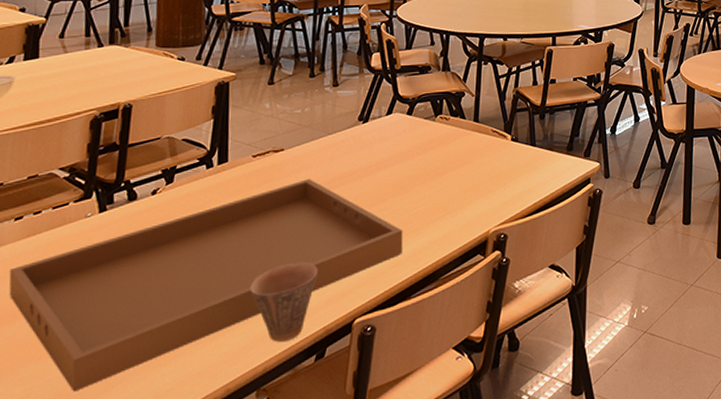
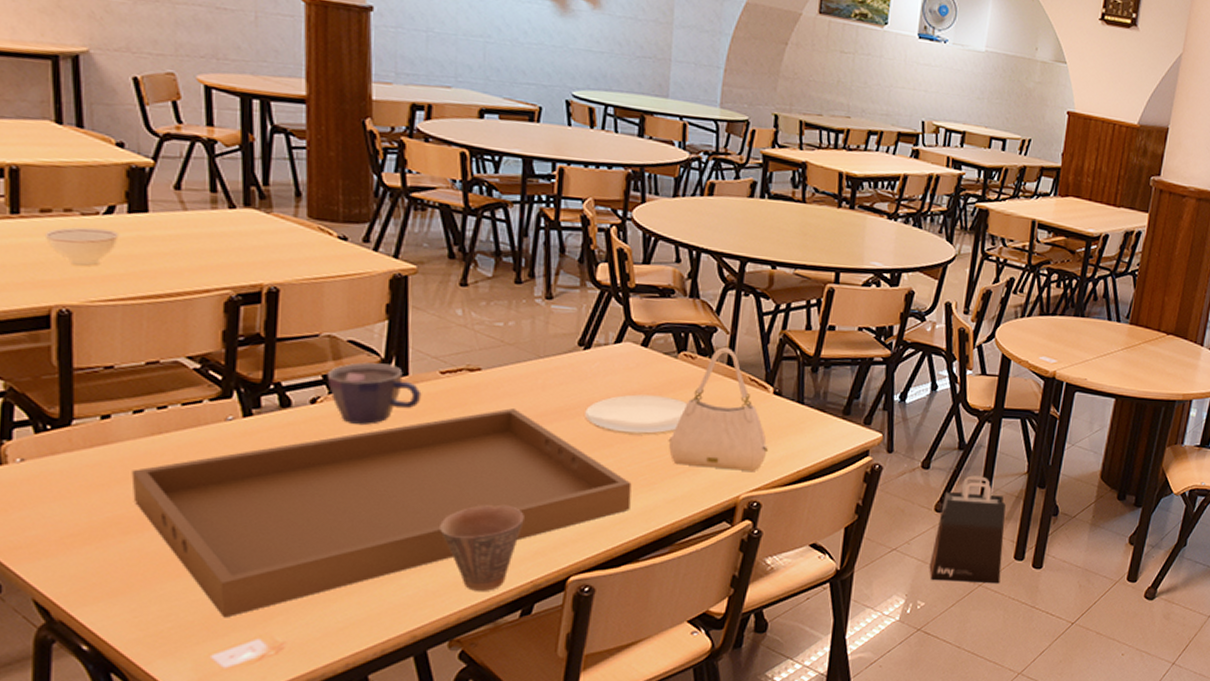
cup: none [165,154,238,208] -> present [327,362,422,424]
plate: none [365,153,445,190] -> present [585,394,688,436]
handbag: none [430,108,510,210] -> present [668,347,768,471]
shopping bag: none [648,188,708,285] -> present [929,475,1006,584]

